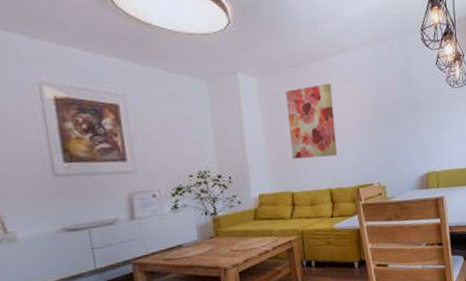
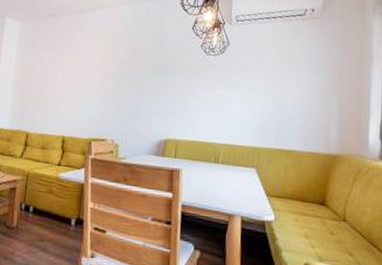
wall art: present [286,83,338,160] -> none [35,35,85,104]

